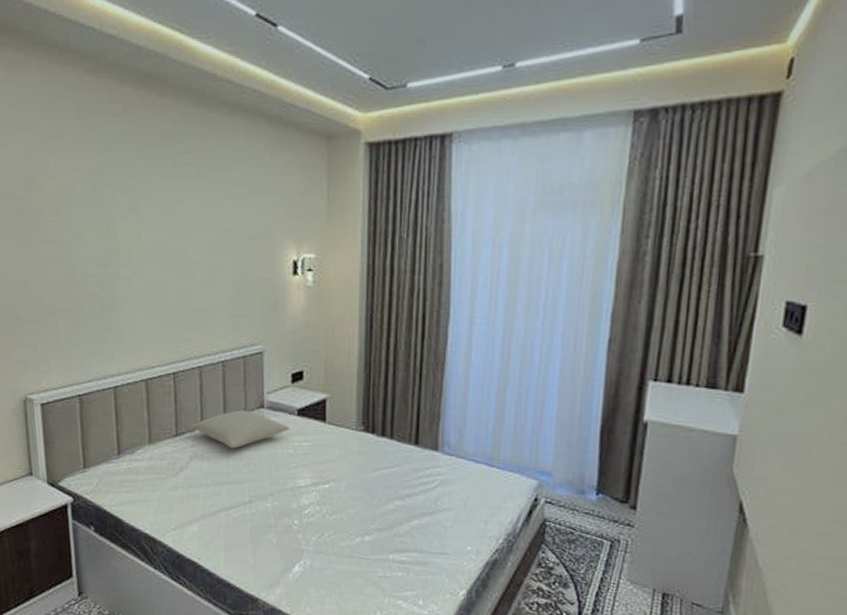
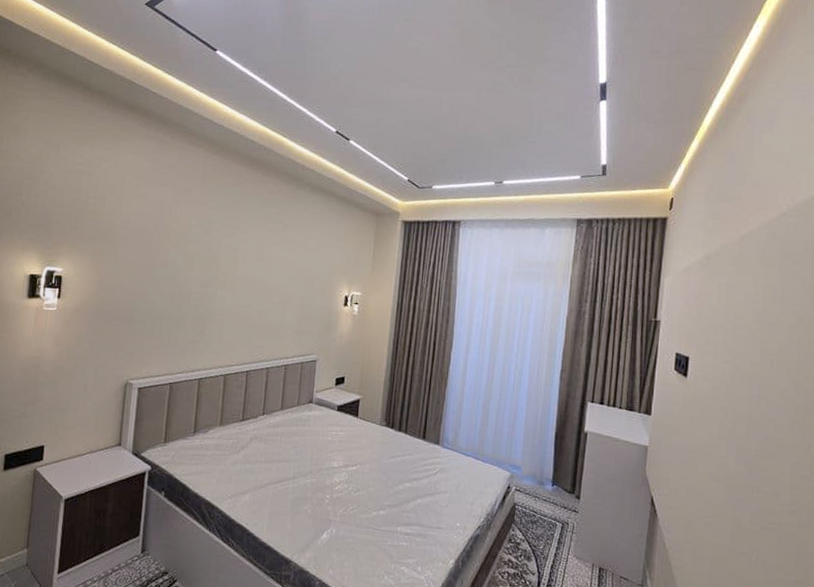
pillow: present [191,410,291,449] -> none [255,403,331,434]

